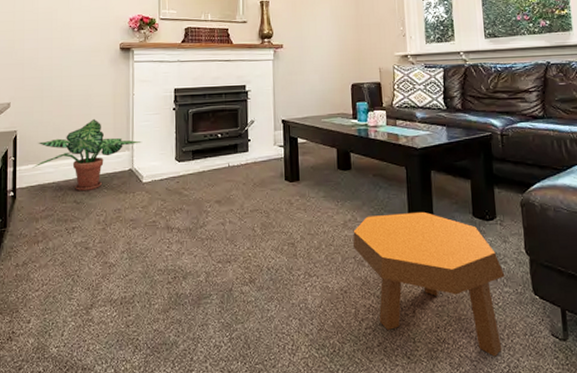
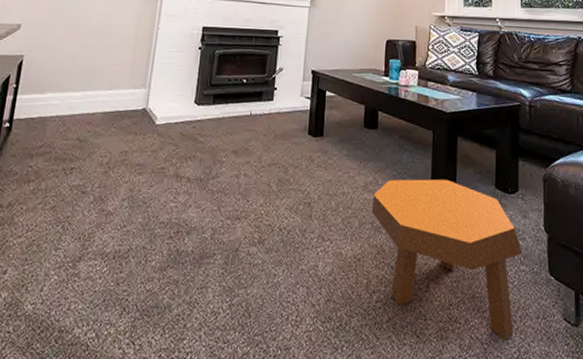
potted plant: present [32,118,143,192] -> none [35,50,162,129]

